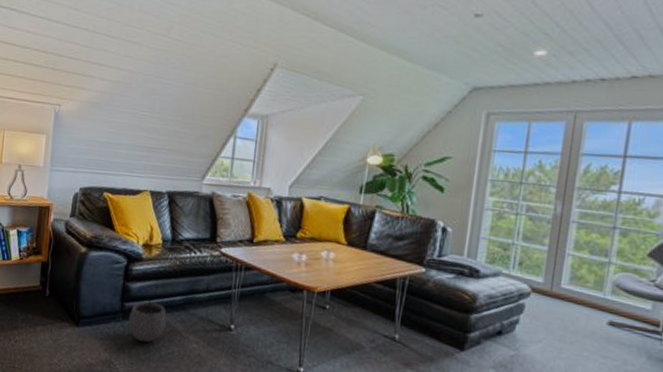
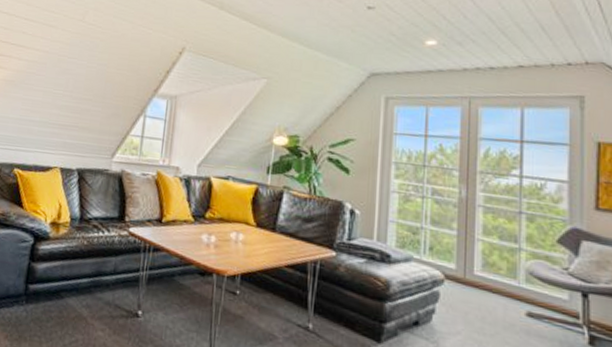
plant pot: present [128,294,167,343] -> none [31,275,72,329]

